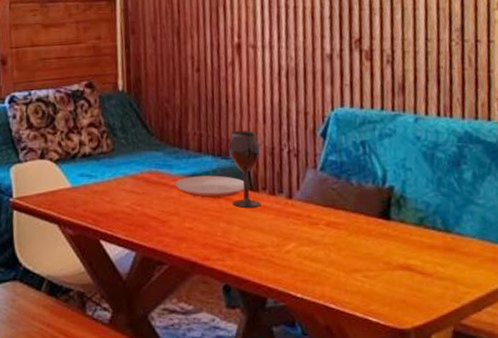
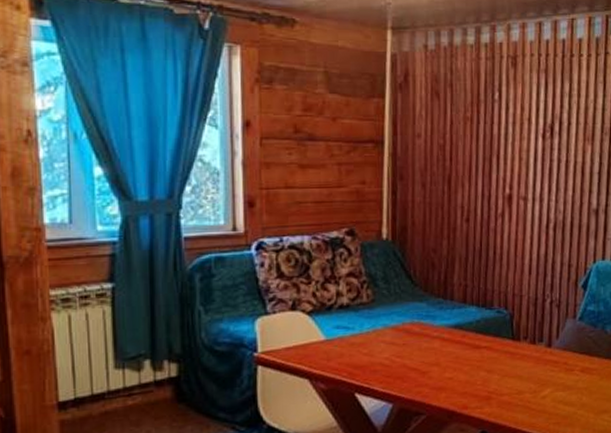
plate: present [174,175,244,198] -> none [437,325,506,348]
wine glass: present [229,130,261,208] -> none [494,281,524,357]

